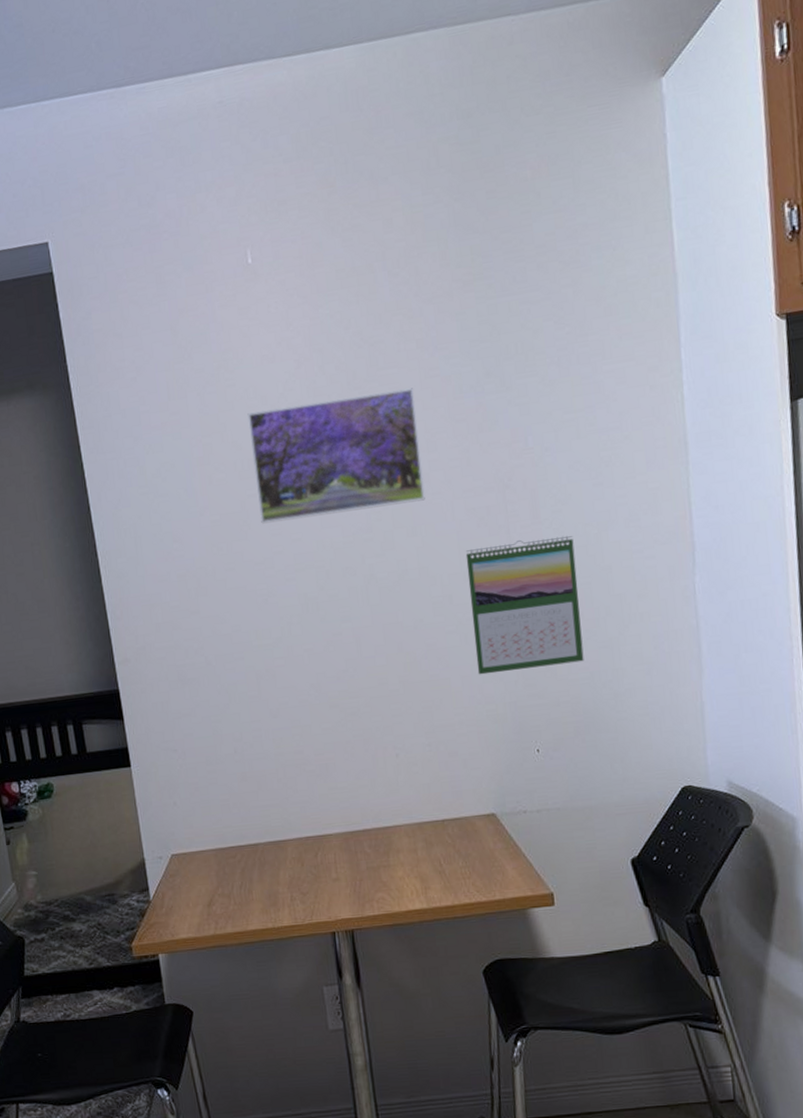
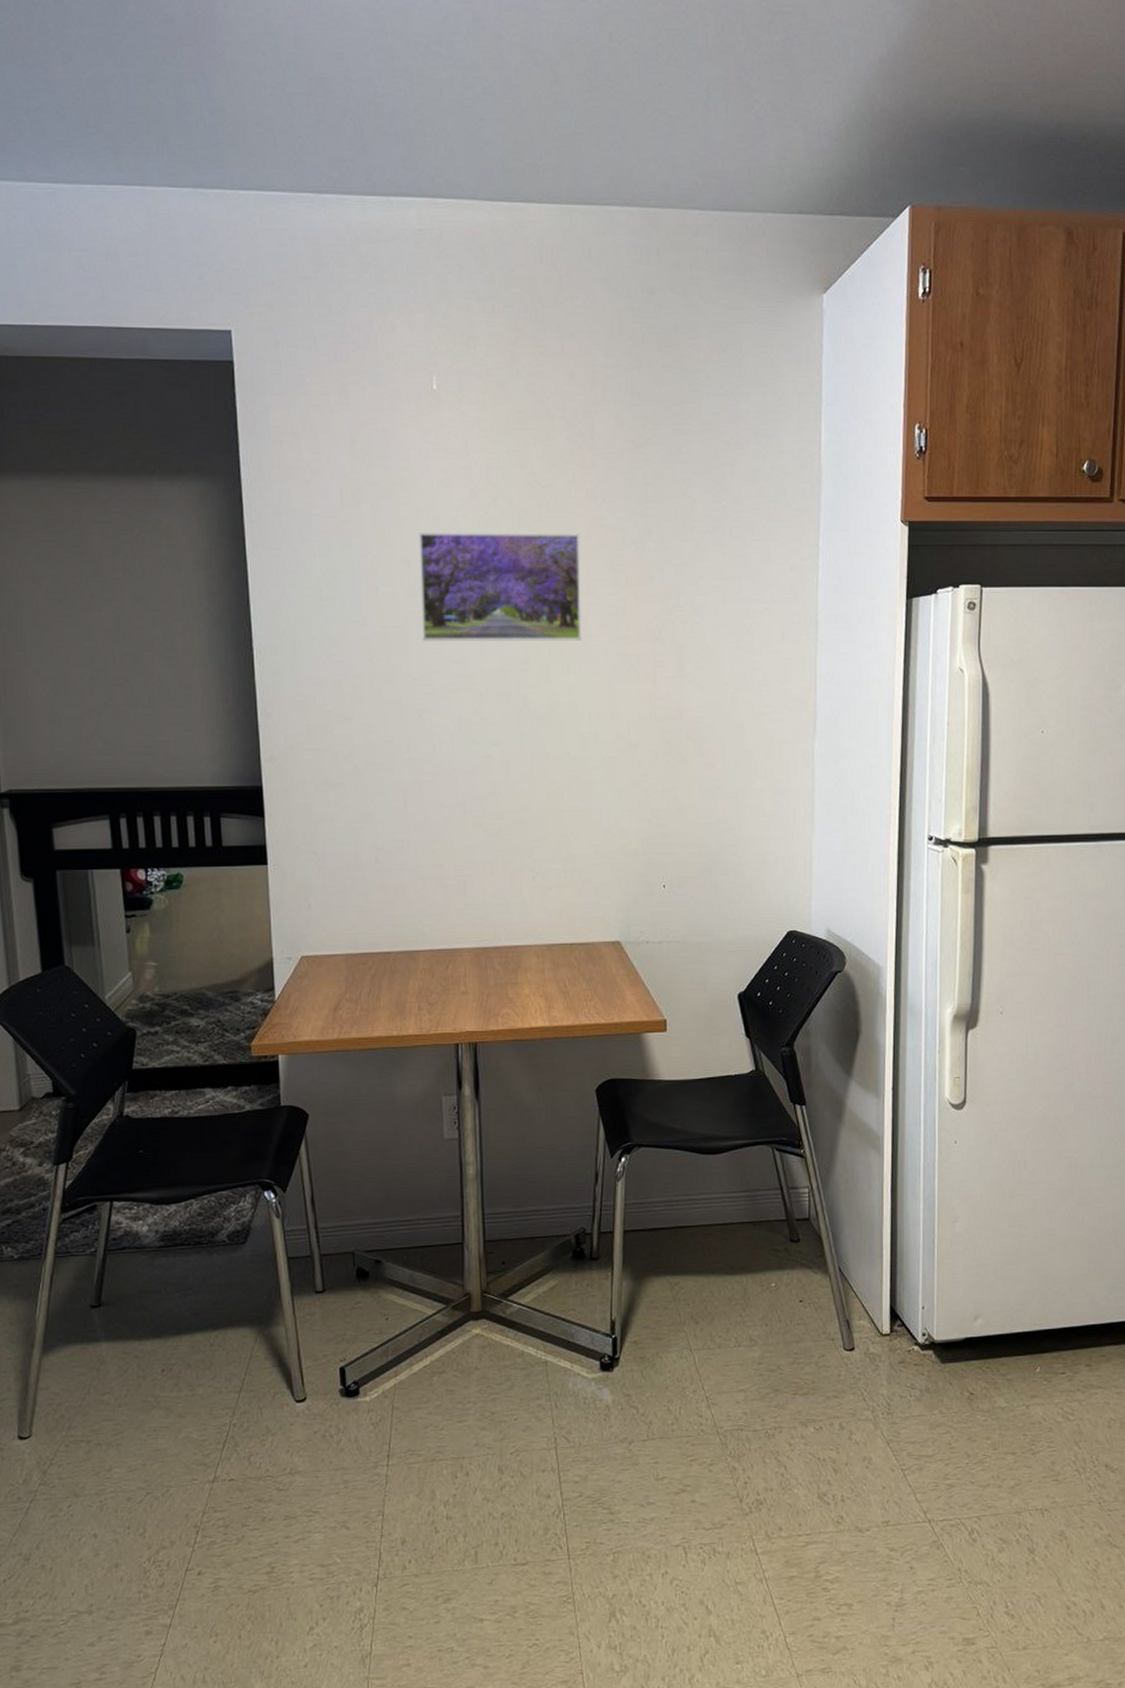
calendar: present [465,535,584,675] -> none [614,689,713,810]

